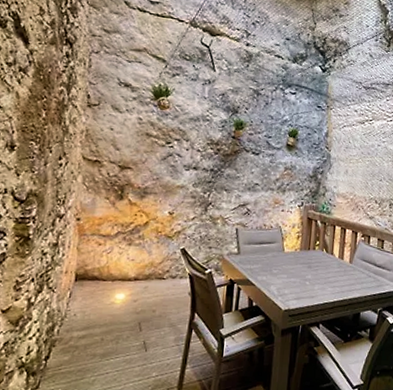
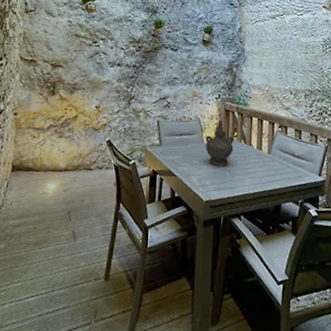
ceremonial vessel: none [286,228,316,276] -> present [205,119,234,167]

